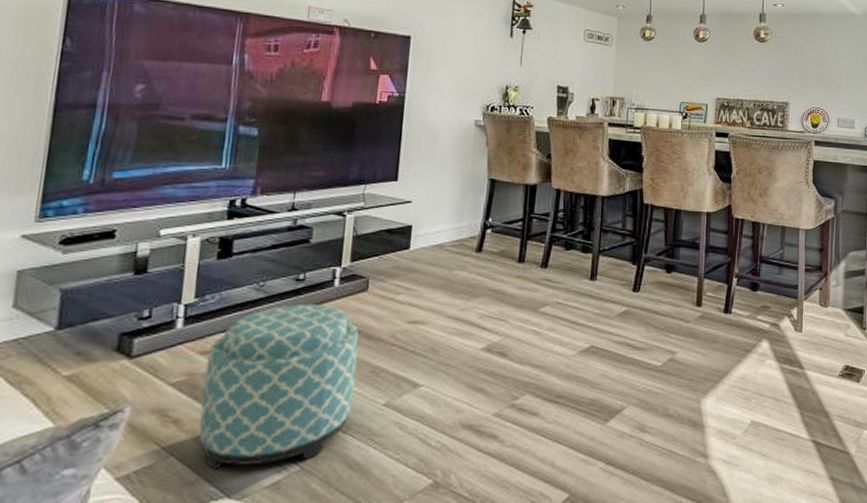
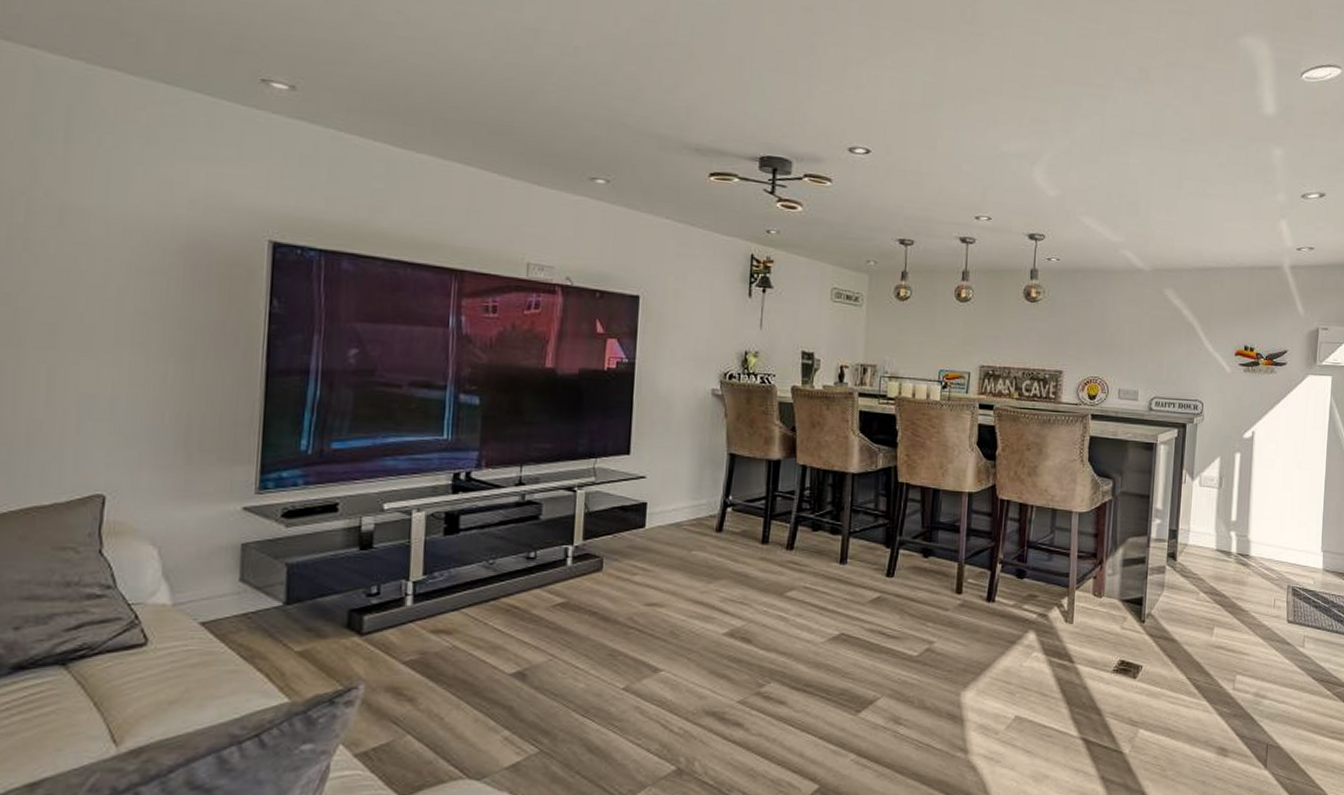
ottoman: present [199,304,359,470] -> none [434,584,595,750]

